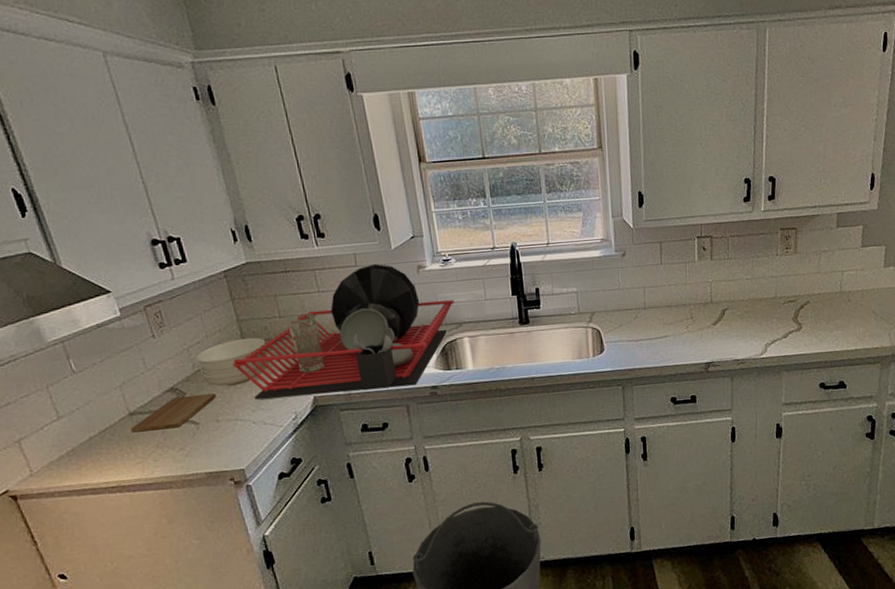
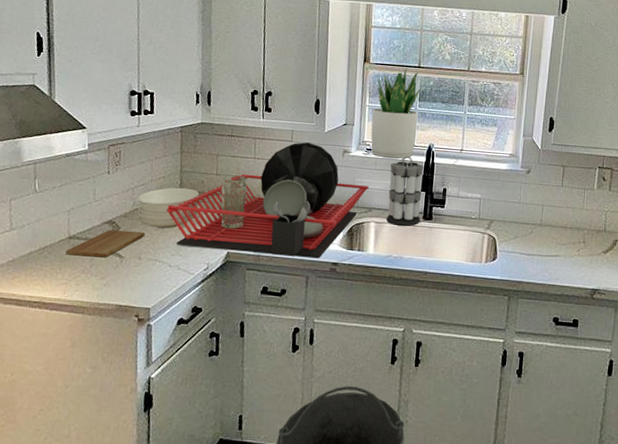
planter: none [437,162,496,266] -> present [371,68,421,159]
spice rack: none [473,259,517,336] -> present [386,155,424,226]

